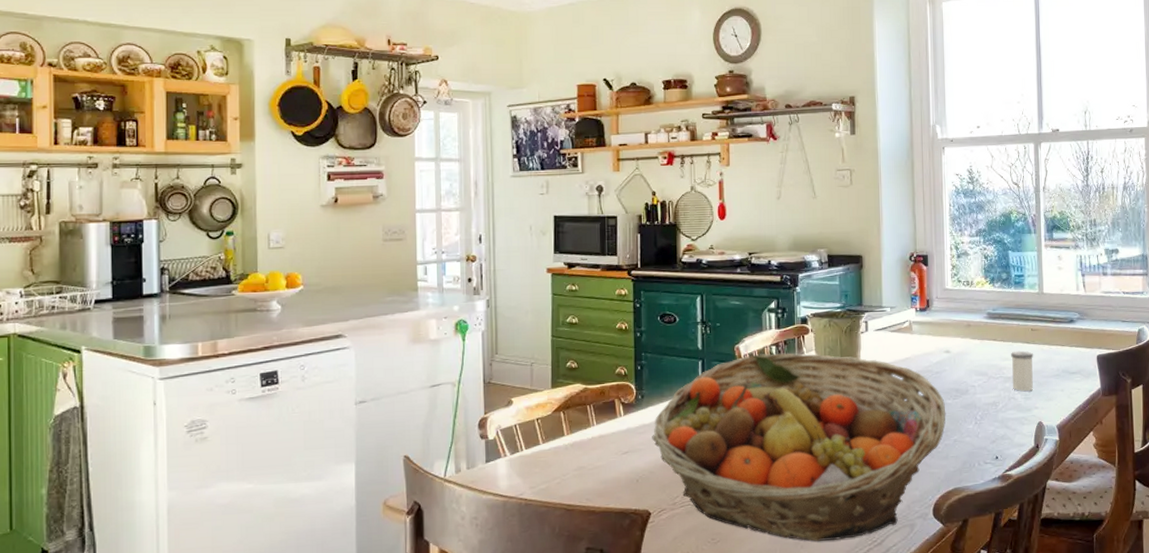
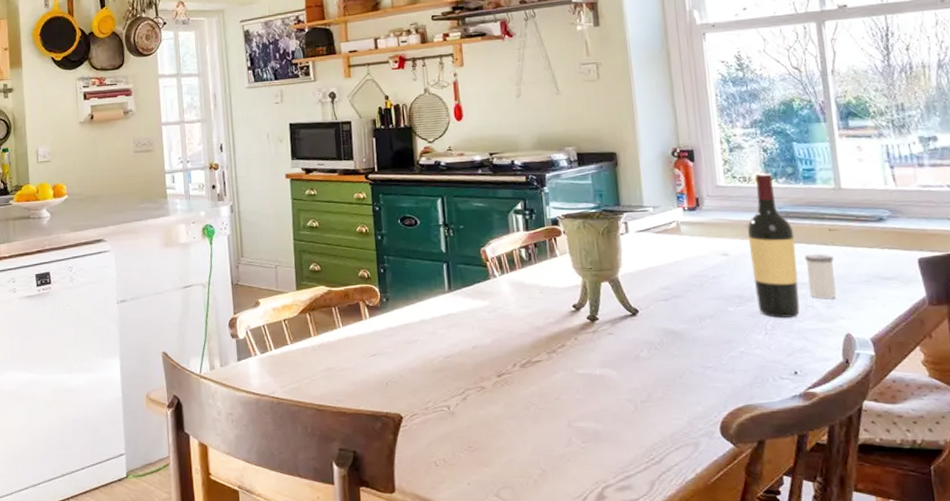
fruit basket: present [652,353,946,541] -> none [399,256,729,455]
wine bottle: none [967,278,1005,409] -> present [747,173,800,318]

